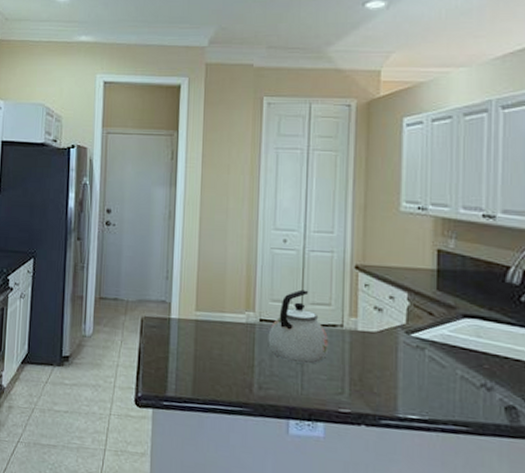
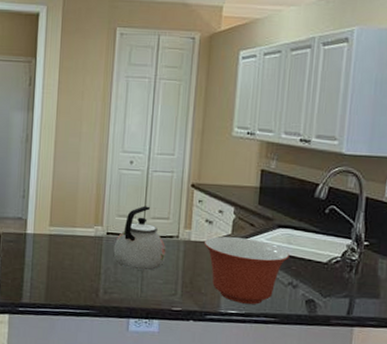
mixing bowl: none [373,326,480,409] -> present [203,236,290,304]

